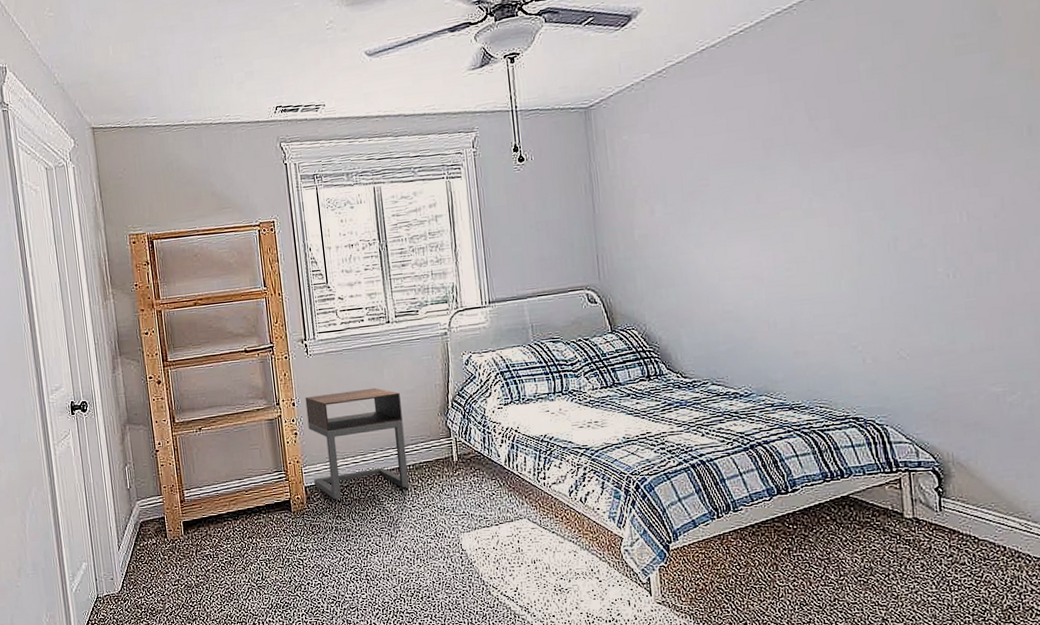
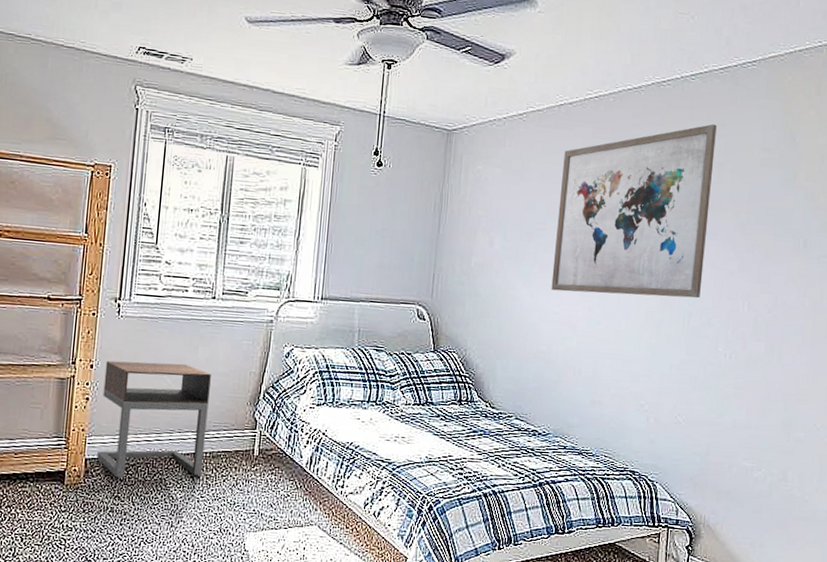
wall art: none [715,23,904,246] -> present [551,124,717,299]

